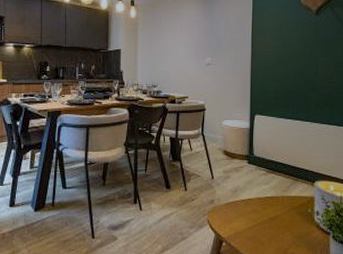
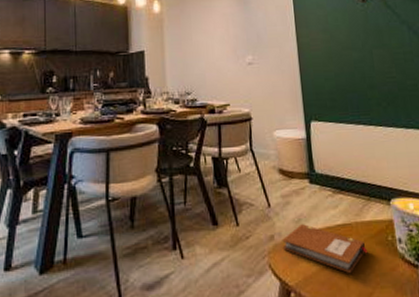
notebook: none [220,194,289,233] -> present [282,224,368,273]

